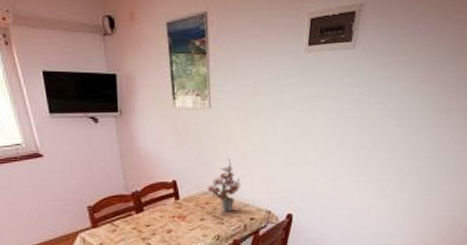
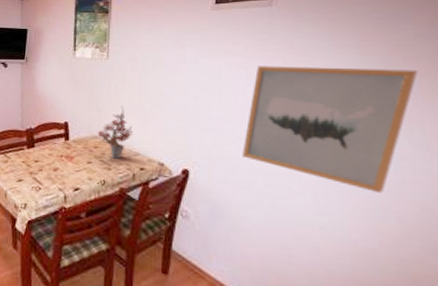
wall art: none [334,108,456,213] -> present [242,66,419,194]

